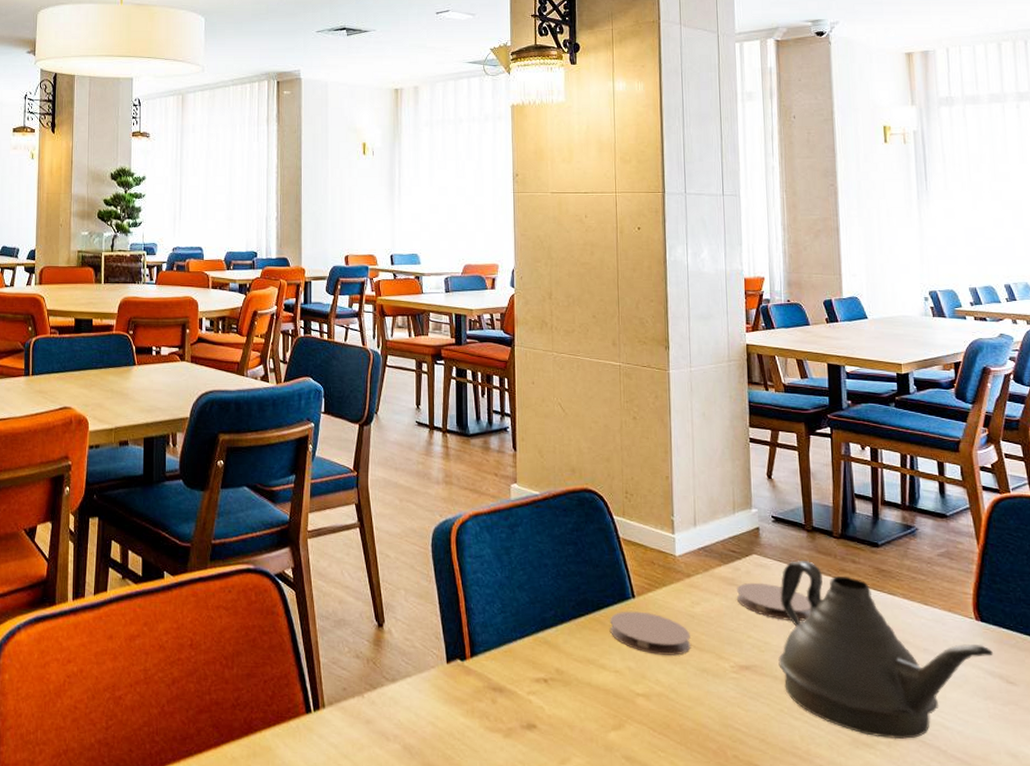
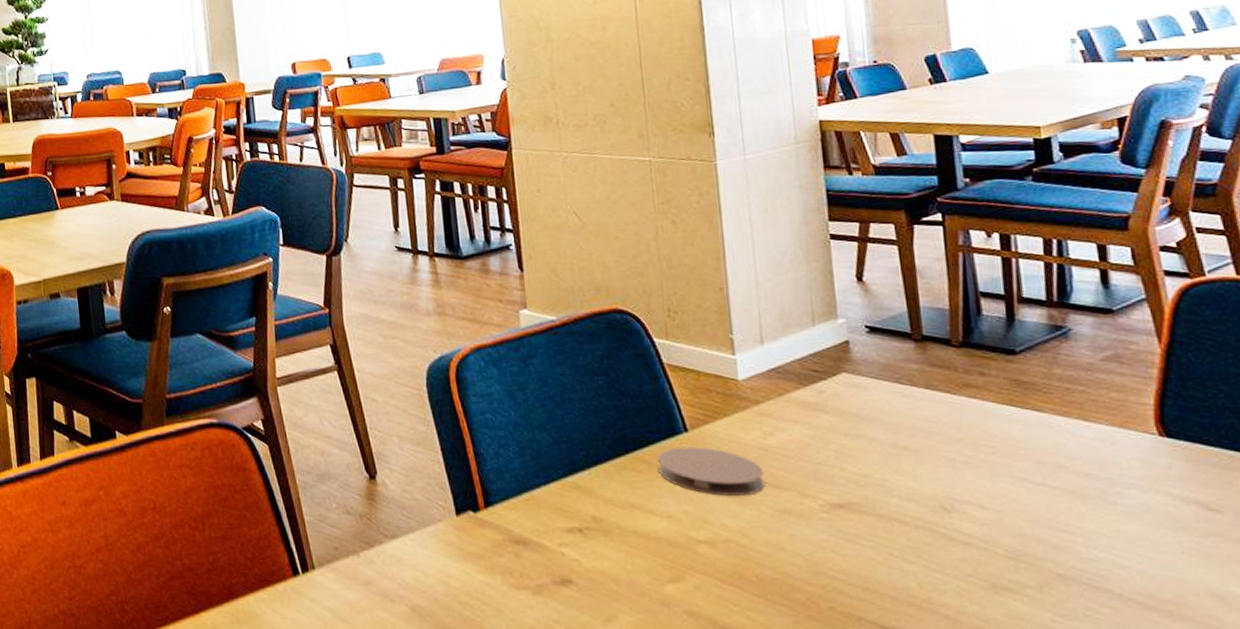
coaster: present [736,582,812,621] -> none [822,406,926,448]
teapot: present [778,560,993,740] -> none [881,375,1186,583]

